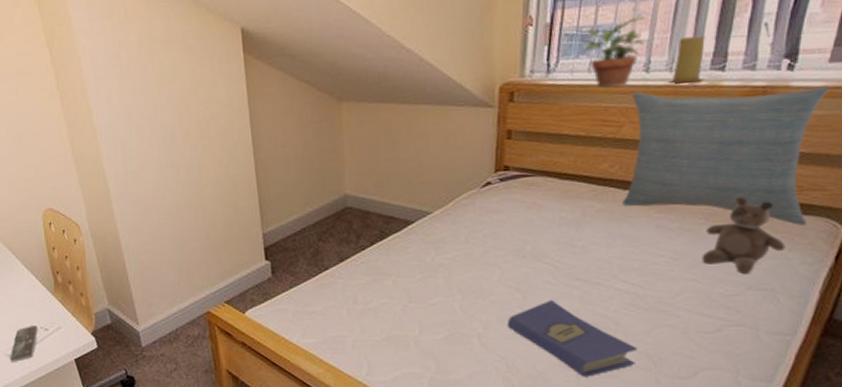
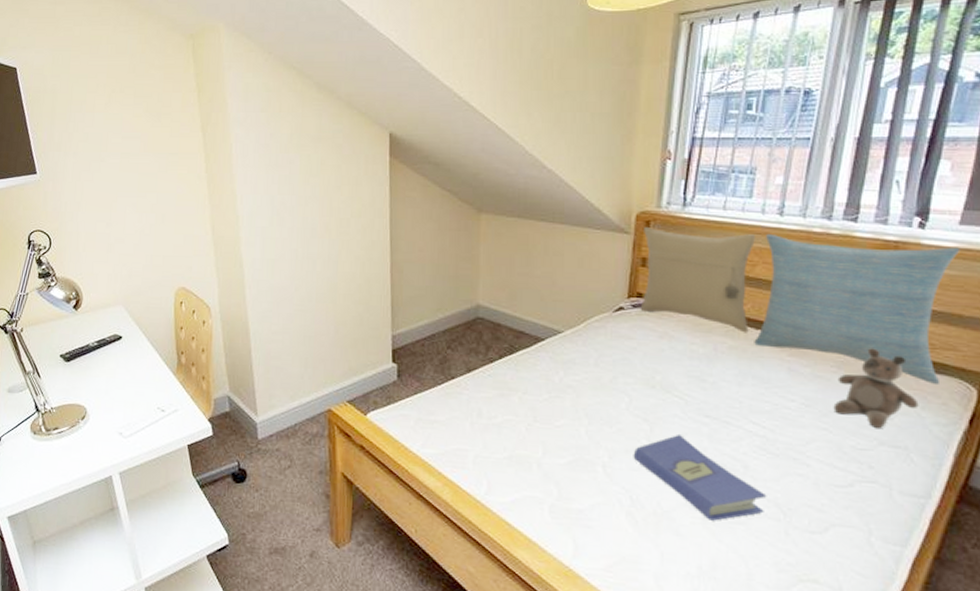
mobile phone: present [10,325,39,363] -> none [122,405,155,443]
pillow: none [507,94,621,195] -> present [640,227,755,333]
potted plant: present [581,16,647,89] -> none [717,162,782,227]
candle: present [668,35,705,84] -> none [801,186,838,230]

